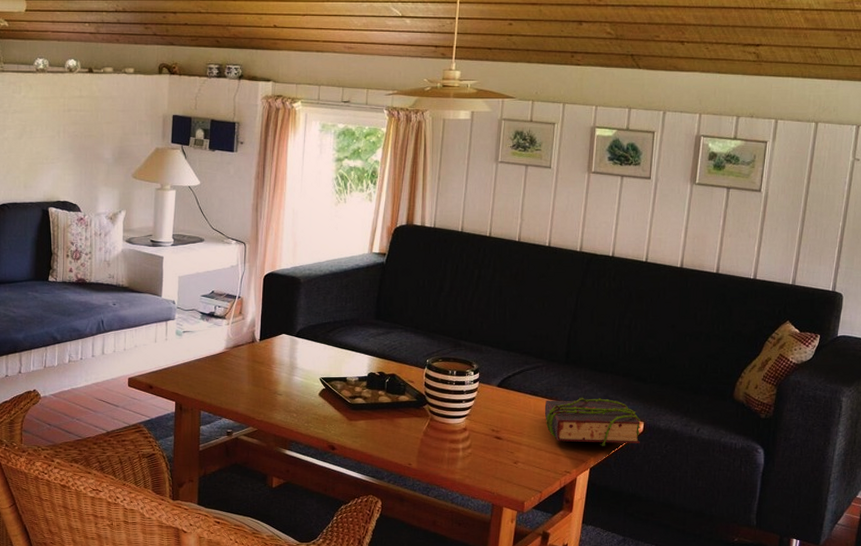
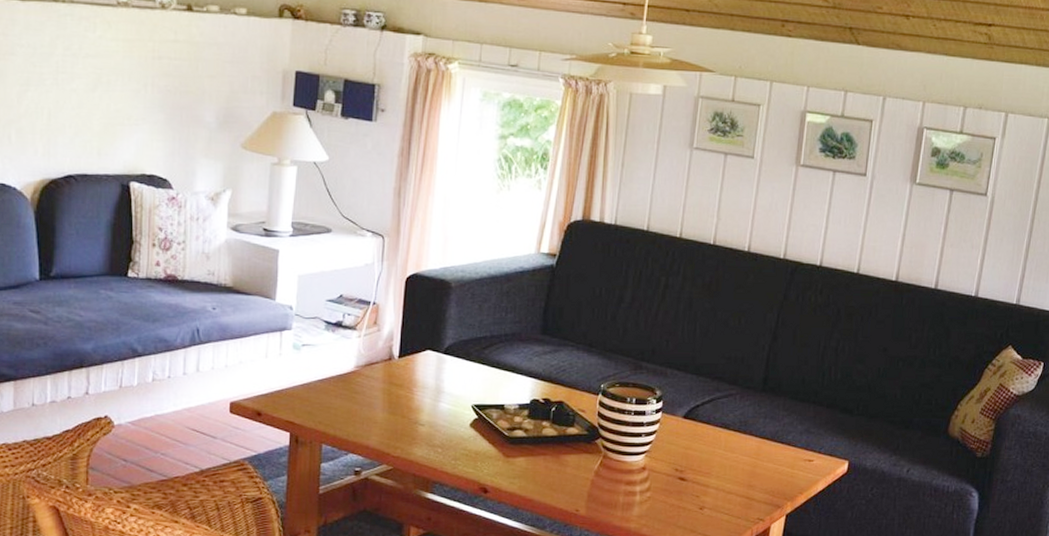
book: present [544,397,641,446] -> none [736,431,845,489]

